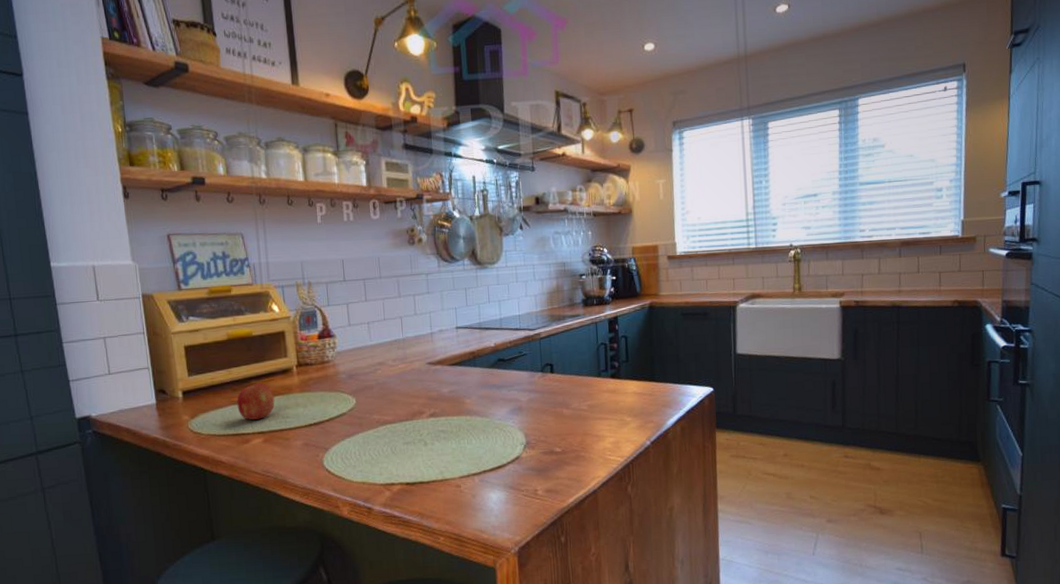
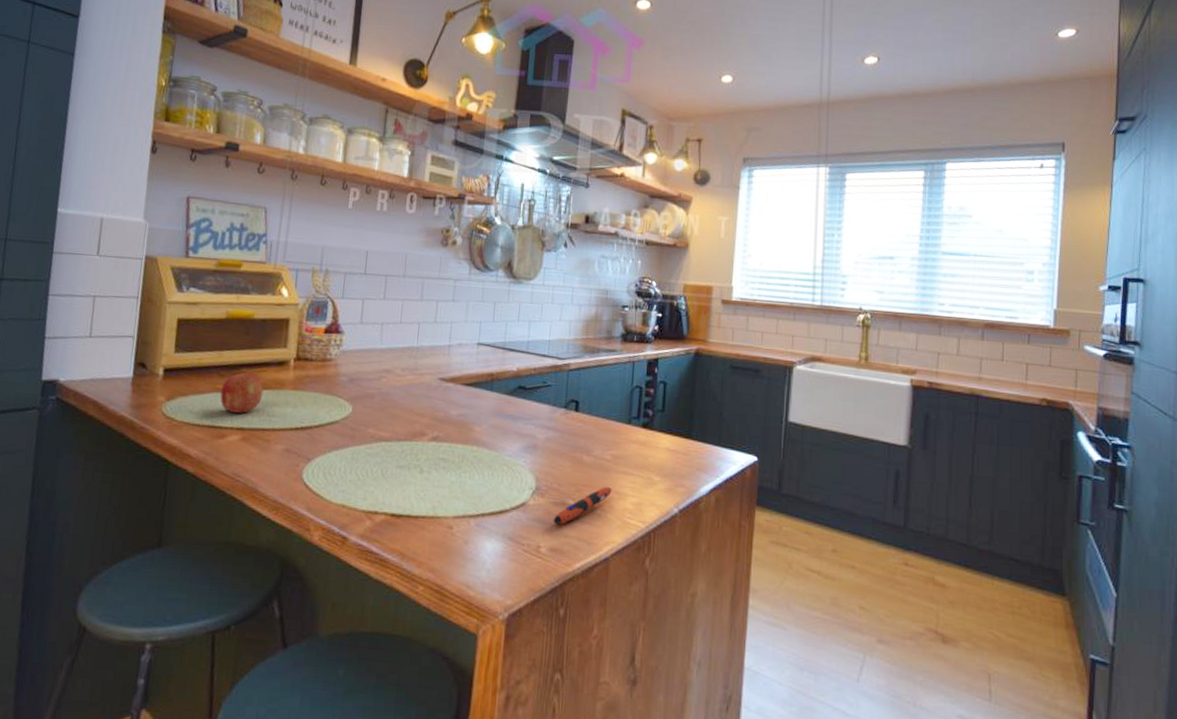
pen: none [545,432,592,470] -> present [553,486,612,525]

